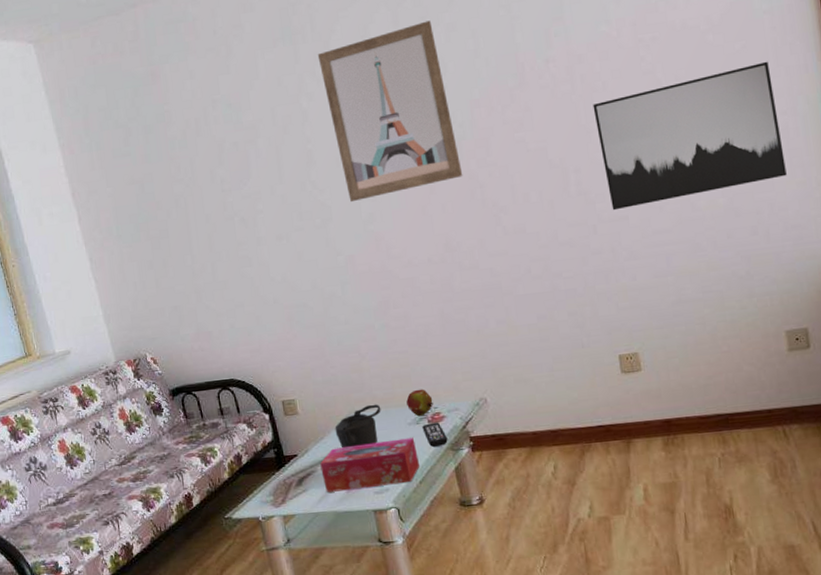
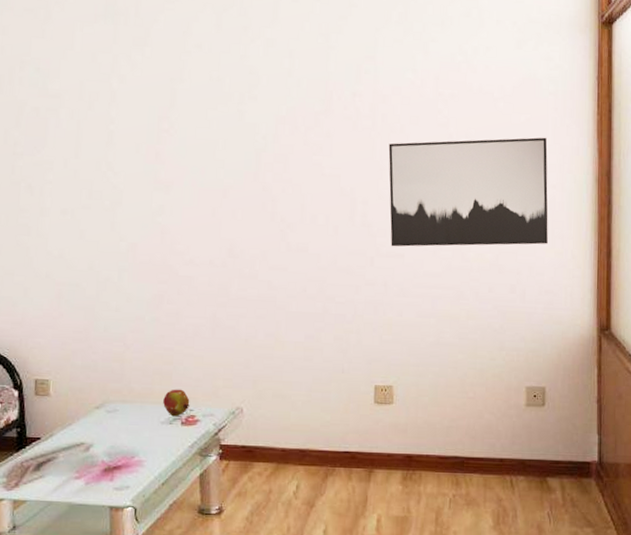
wall art: present [317,20,463,203] -> none [136,31,258,191]
tissue box: present [320,437,421,493] -> none [62,436,166,483]
teapot: present [335,404,381,449] -> none [85,397,136,439]
remote control: present [422,422,448,447] -> none [174,425,198,450]

